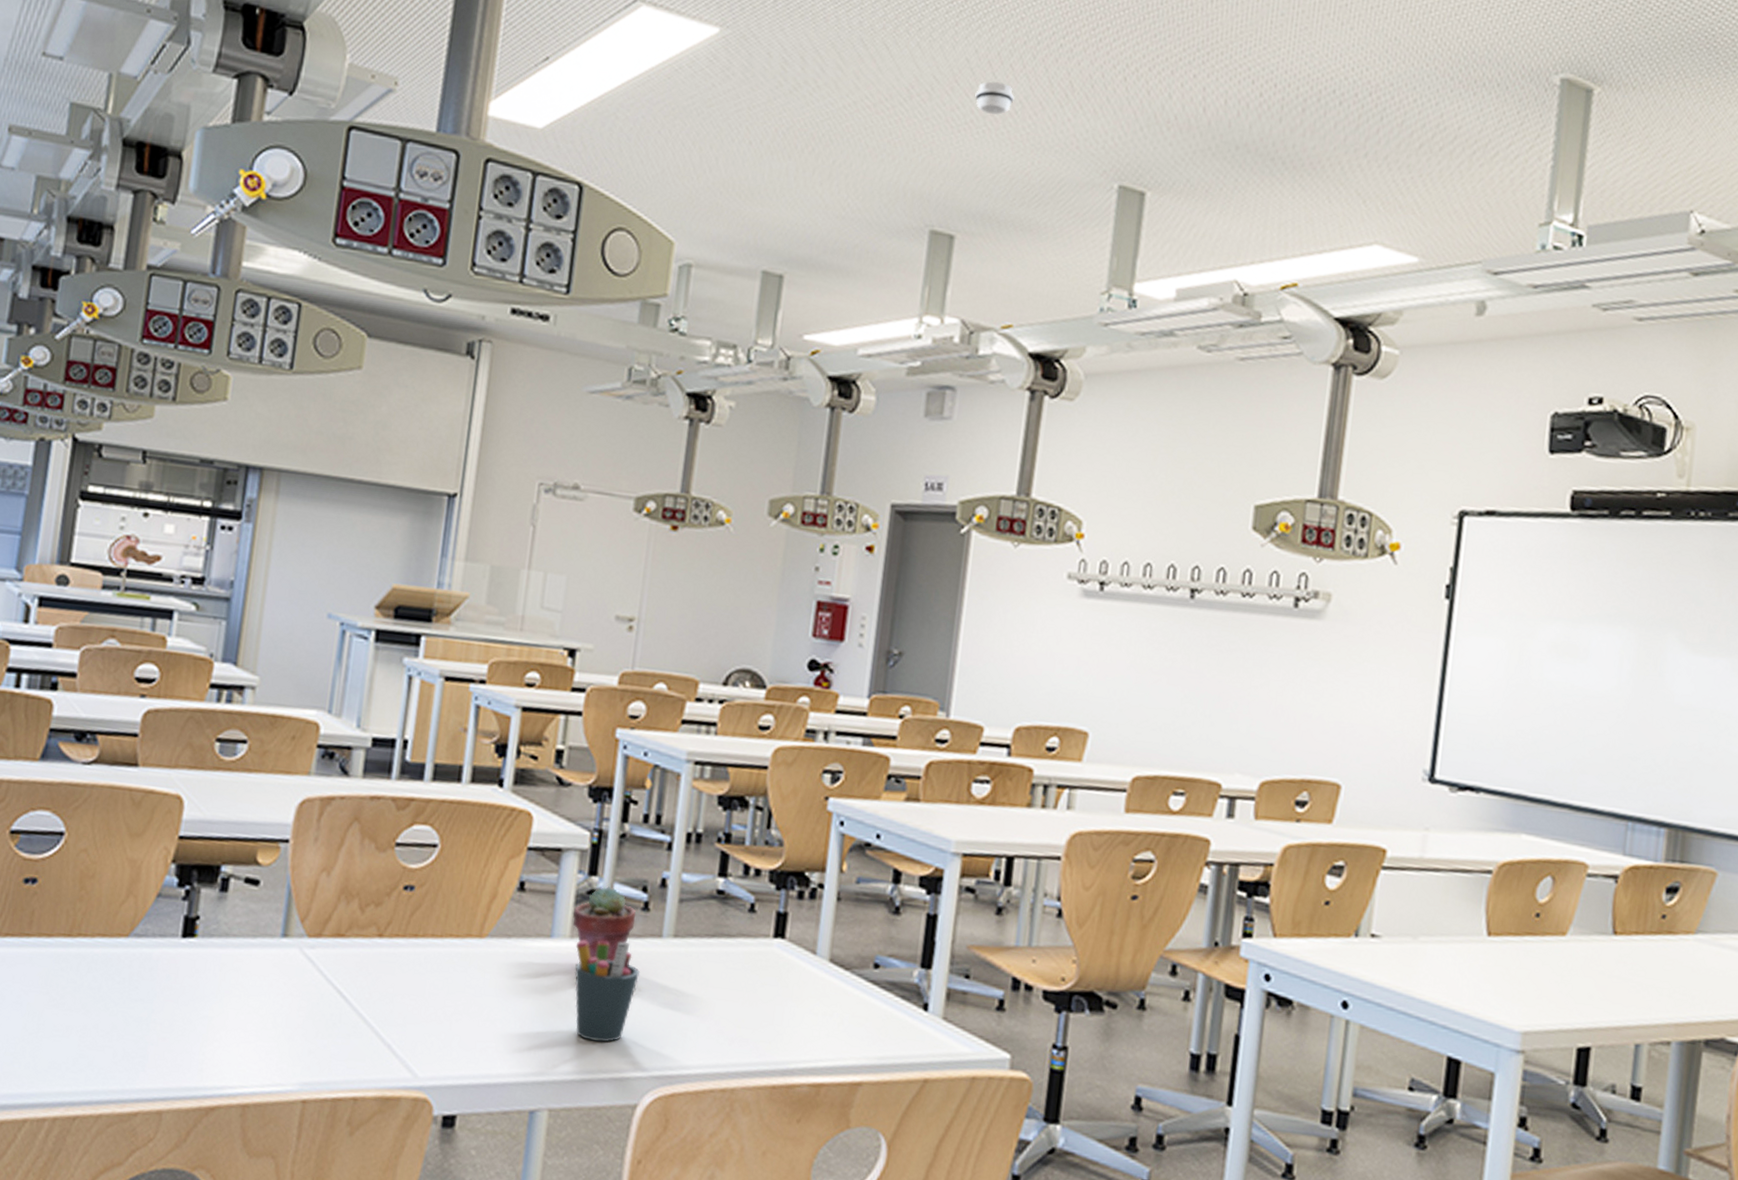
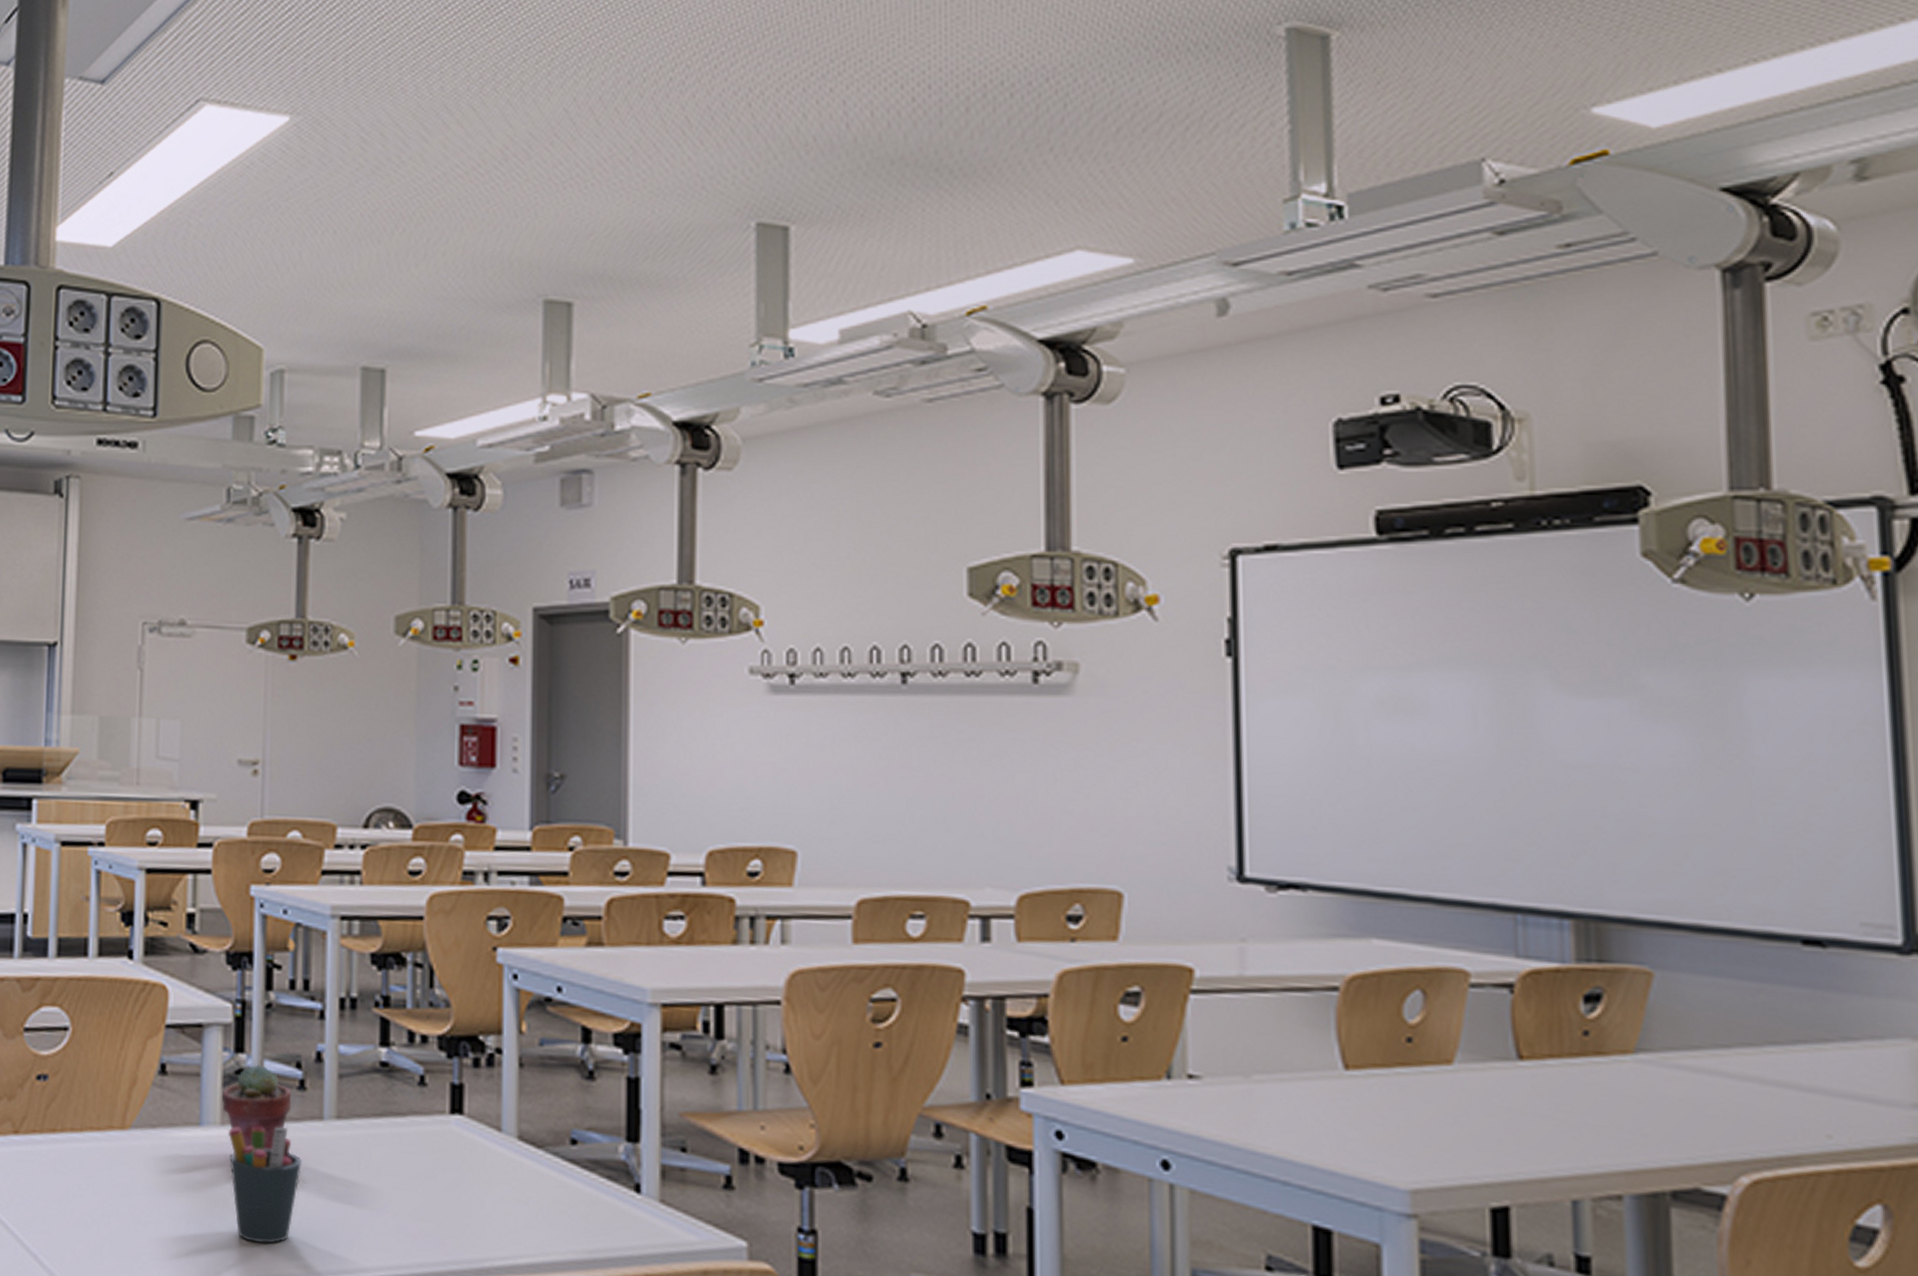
smoke detector: present [975,81,1015,116] -> none [579,128,624,165]

